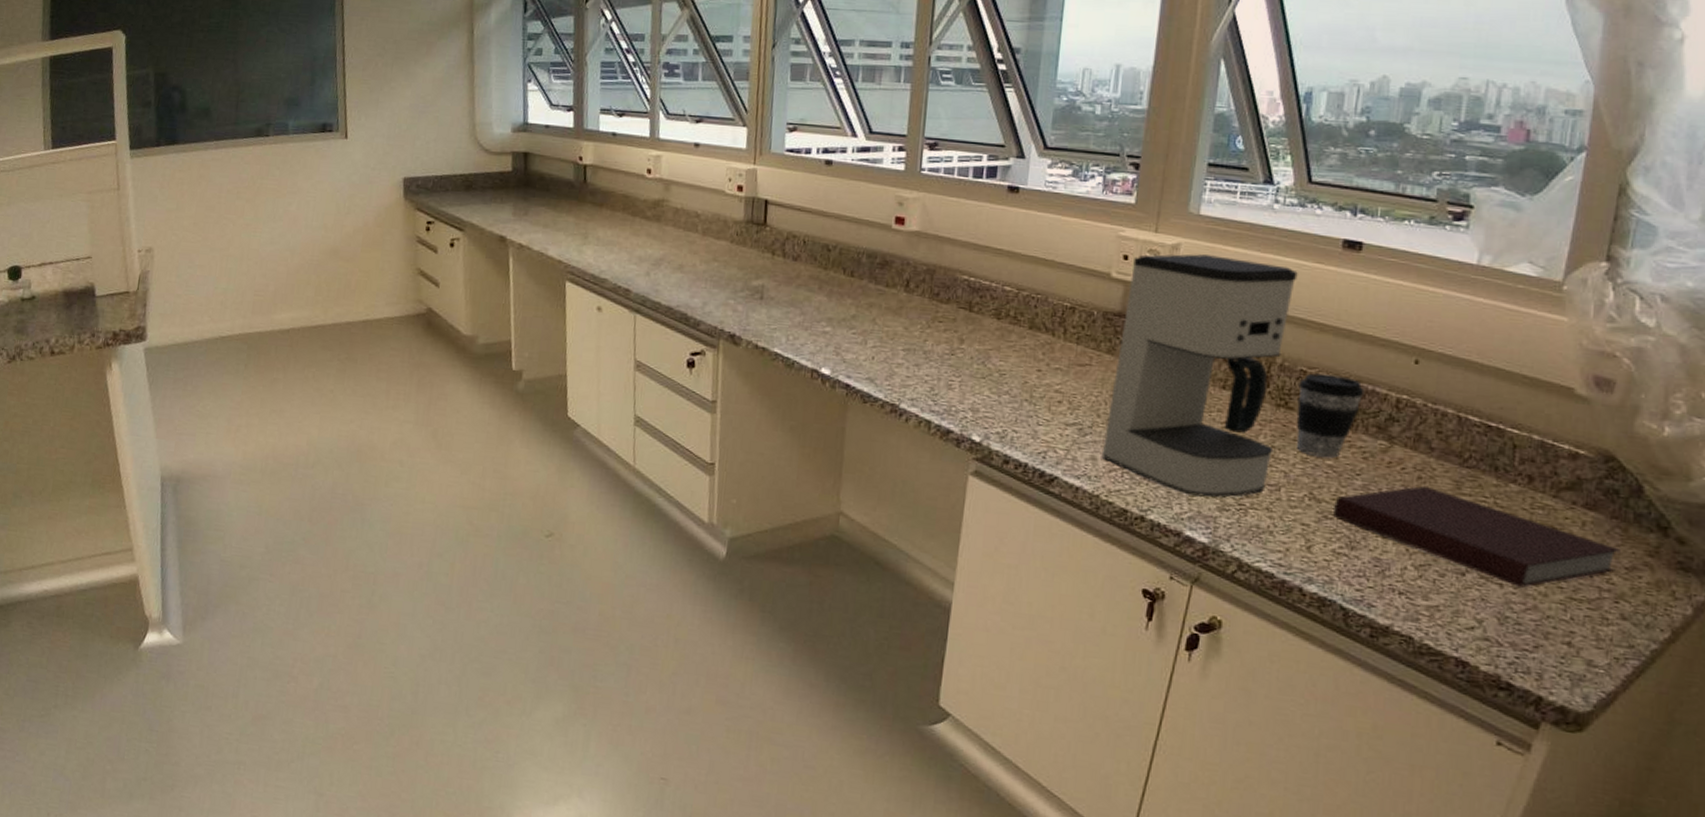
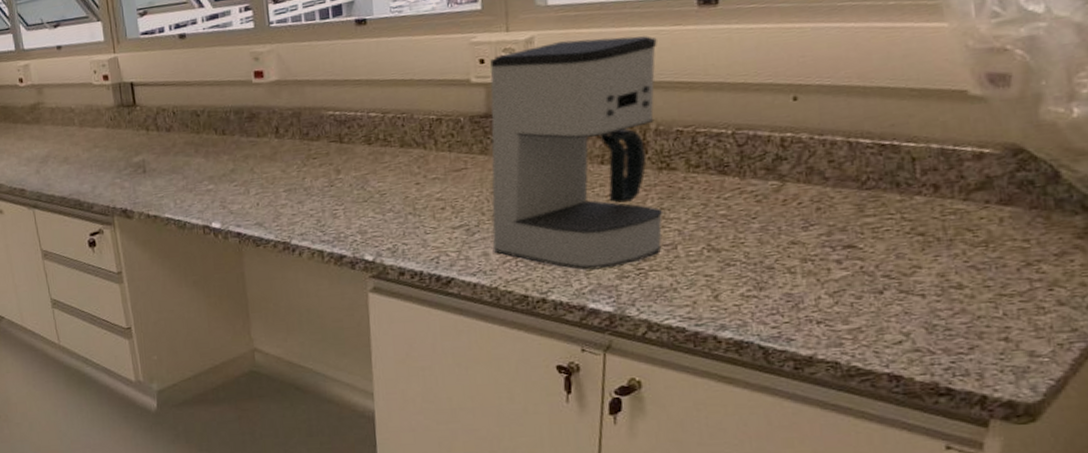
coffee cup: present [1296,373,1365,458] -> none [677,127,747,209]
notebook: present [1333,485,1620,588] -> none [734,215,1046,294]

